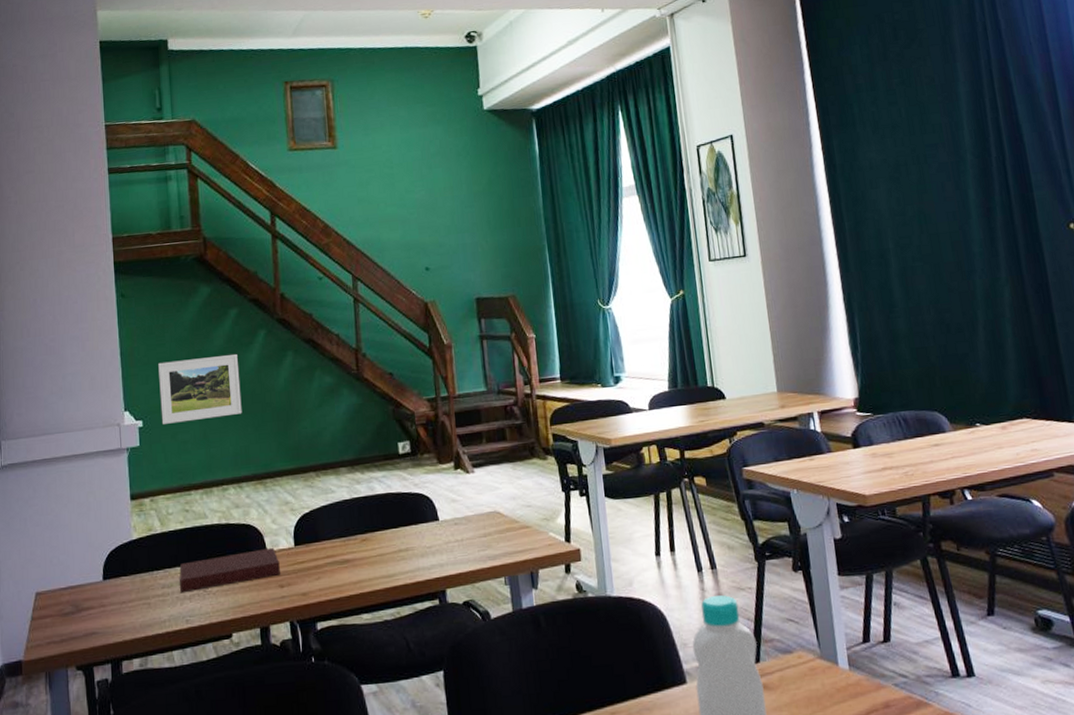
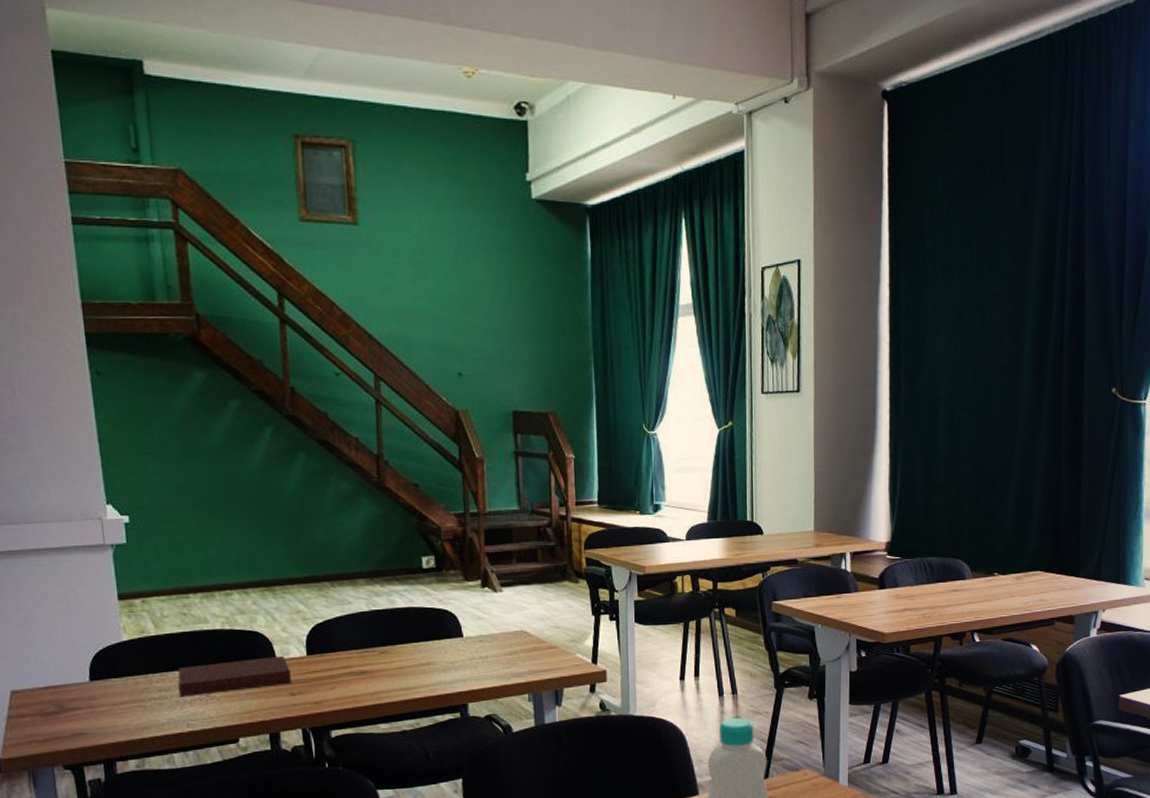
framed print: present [158,354,242,424] -> none [145,451,247,521]

